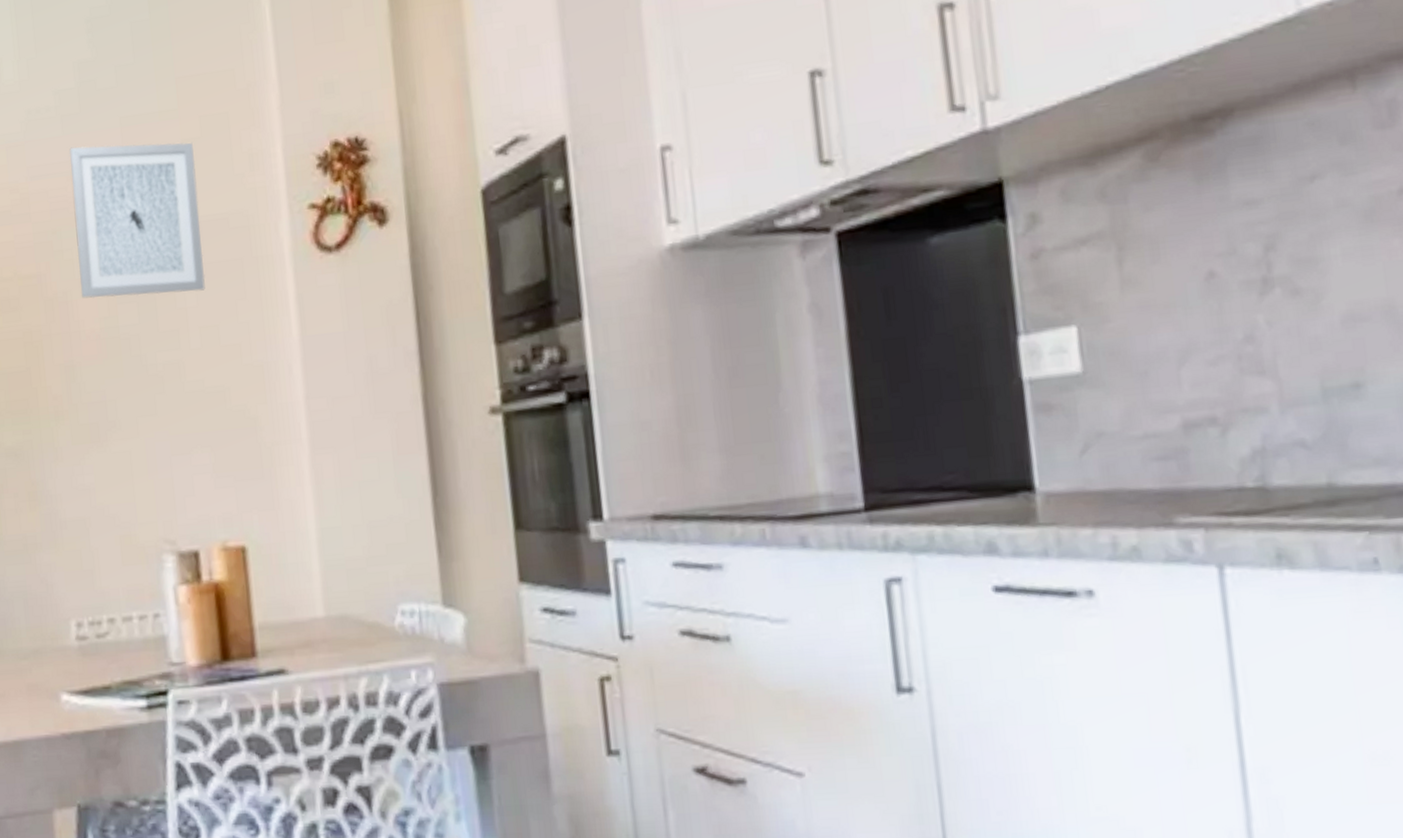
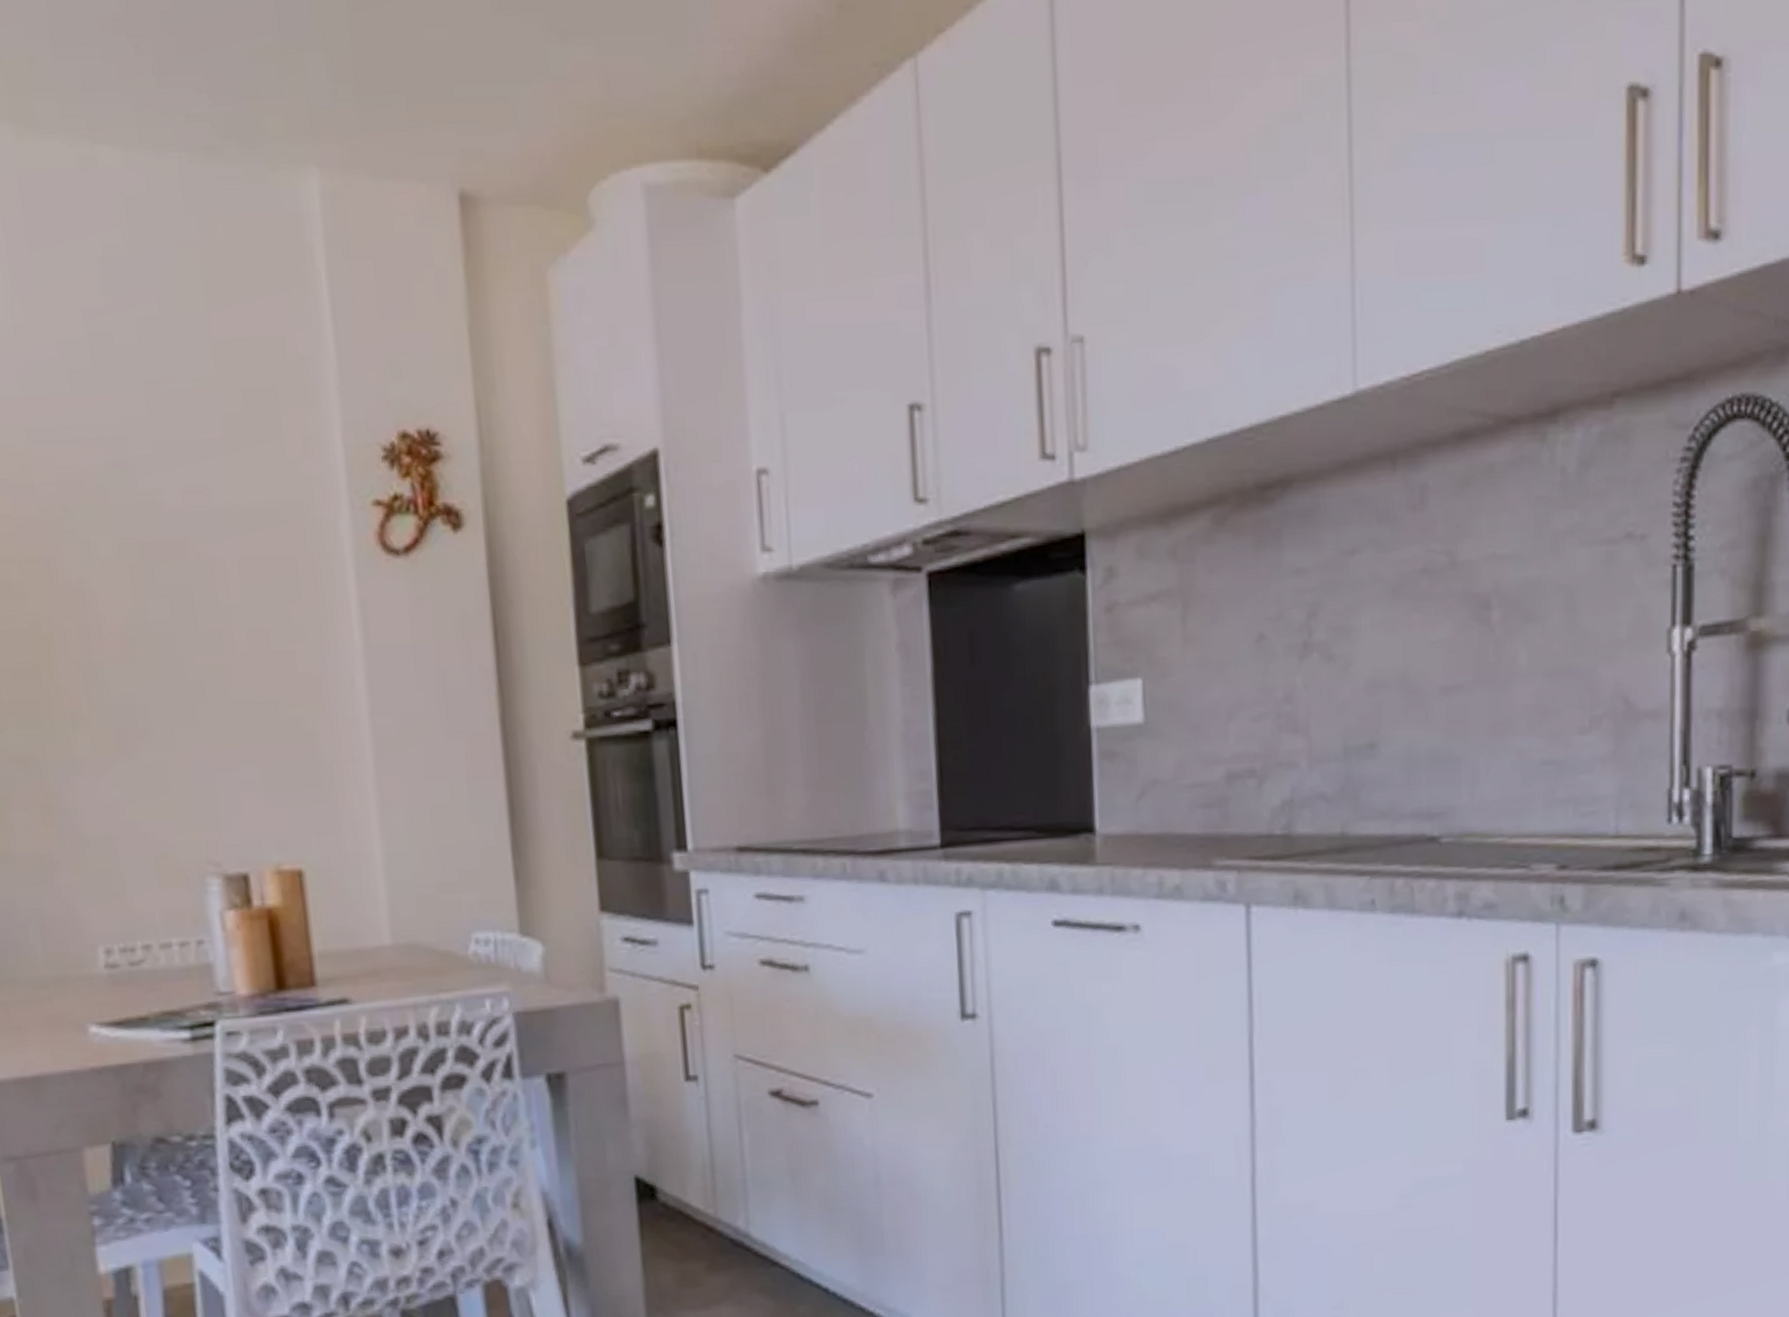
wall art: present [68,142,205,299] -> none [80,410,252,590]

